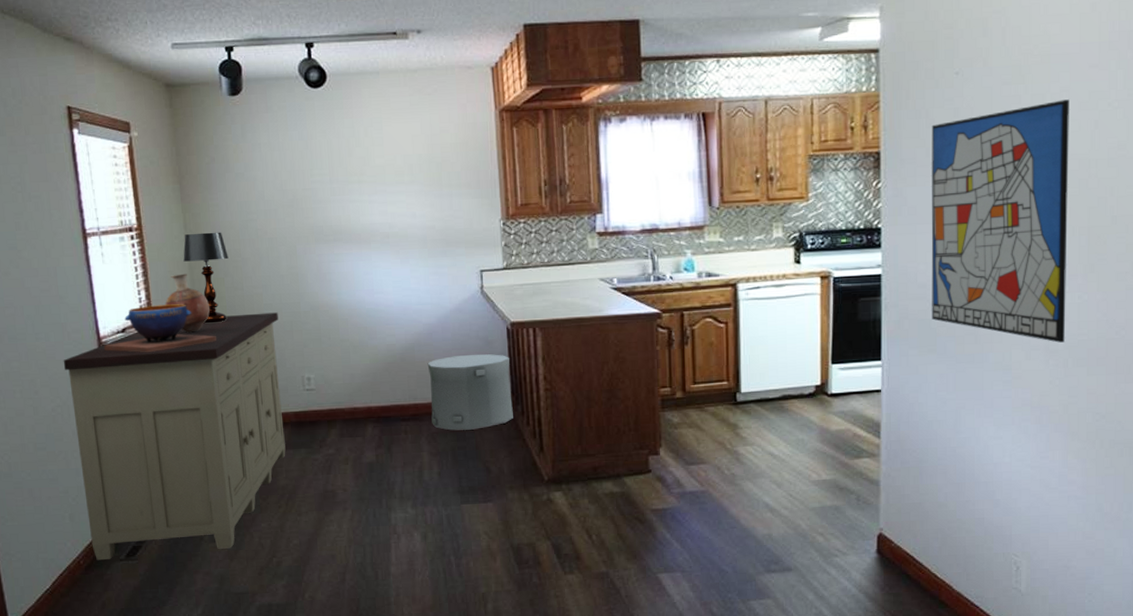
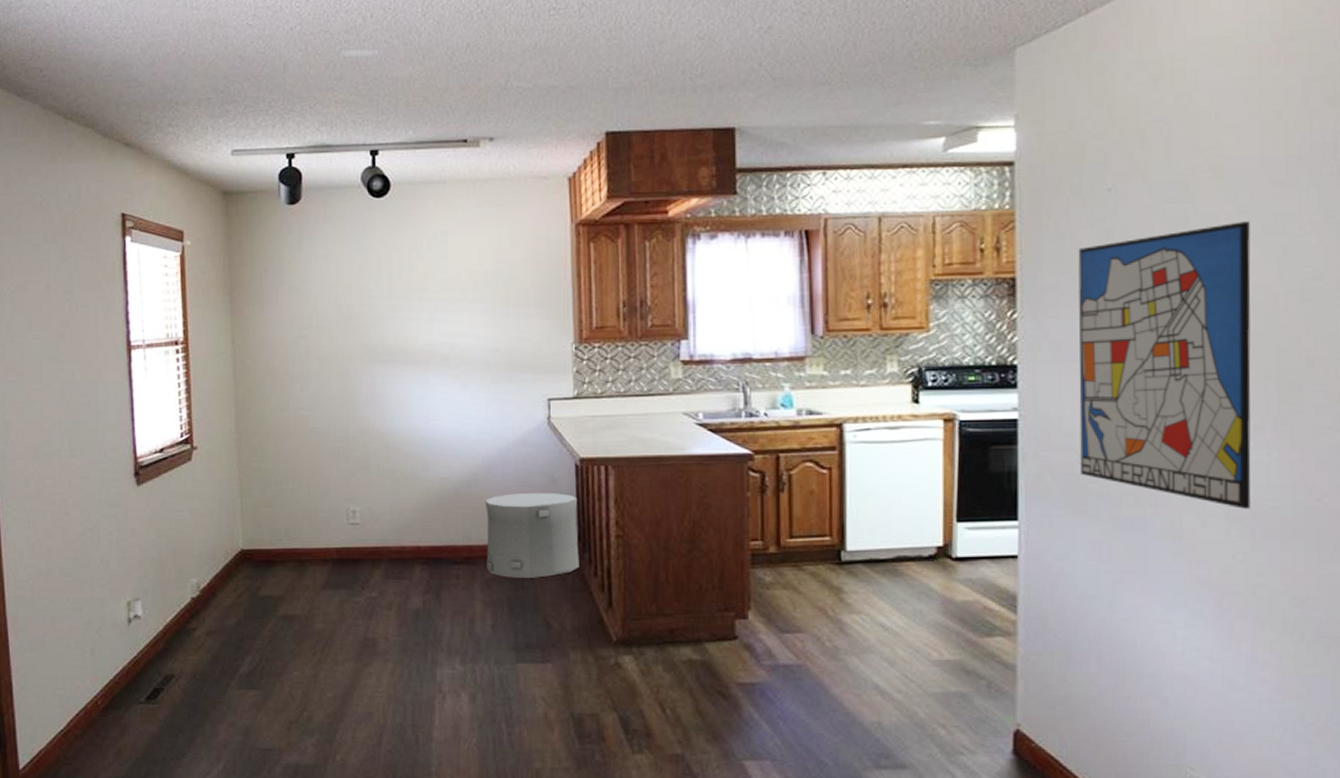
sideboard: present [63,312,286,561] -> none [97,437,325,702]
decorative bowl: present [104,304,217,353] -> none [140,424,258,476]
vase: present [165,273,210,333] -> none [206,391,252,456]
table lamp: present [183,232,229,324] -> none [229,348,276,447]

